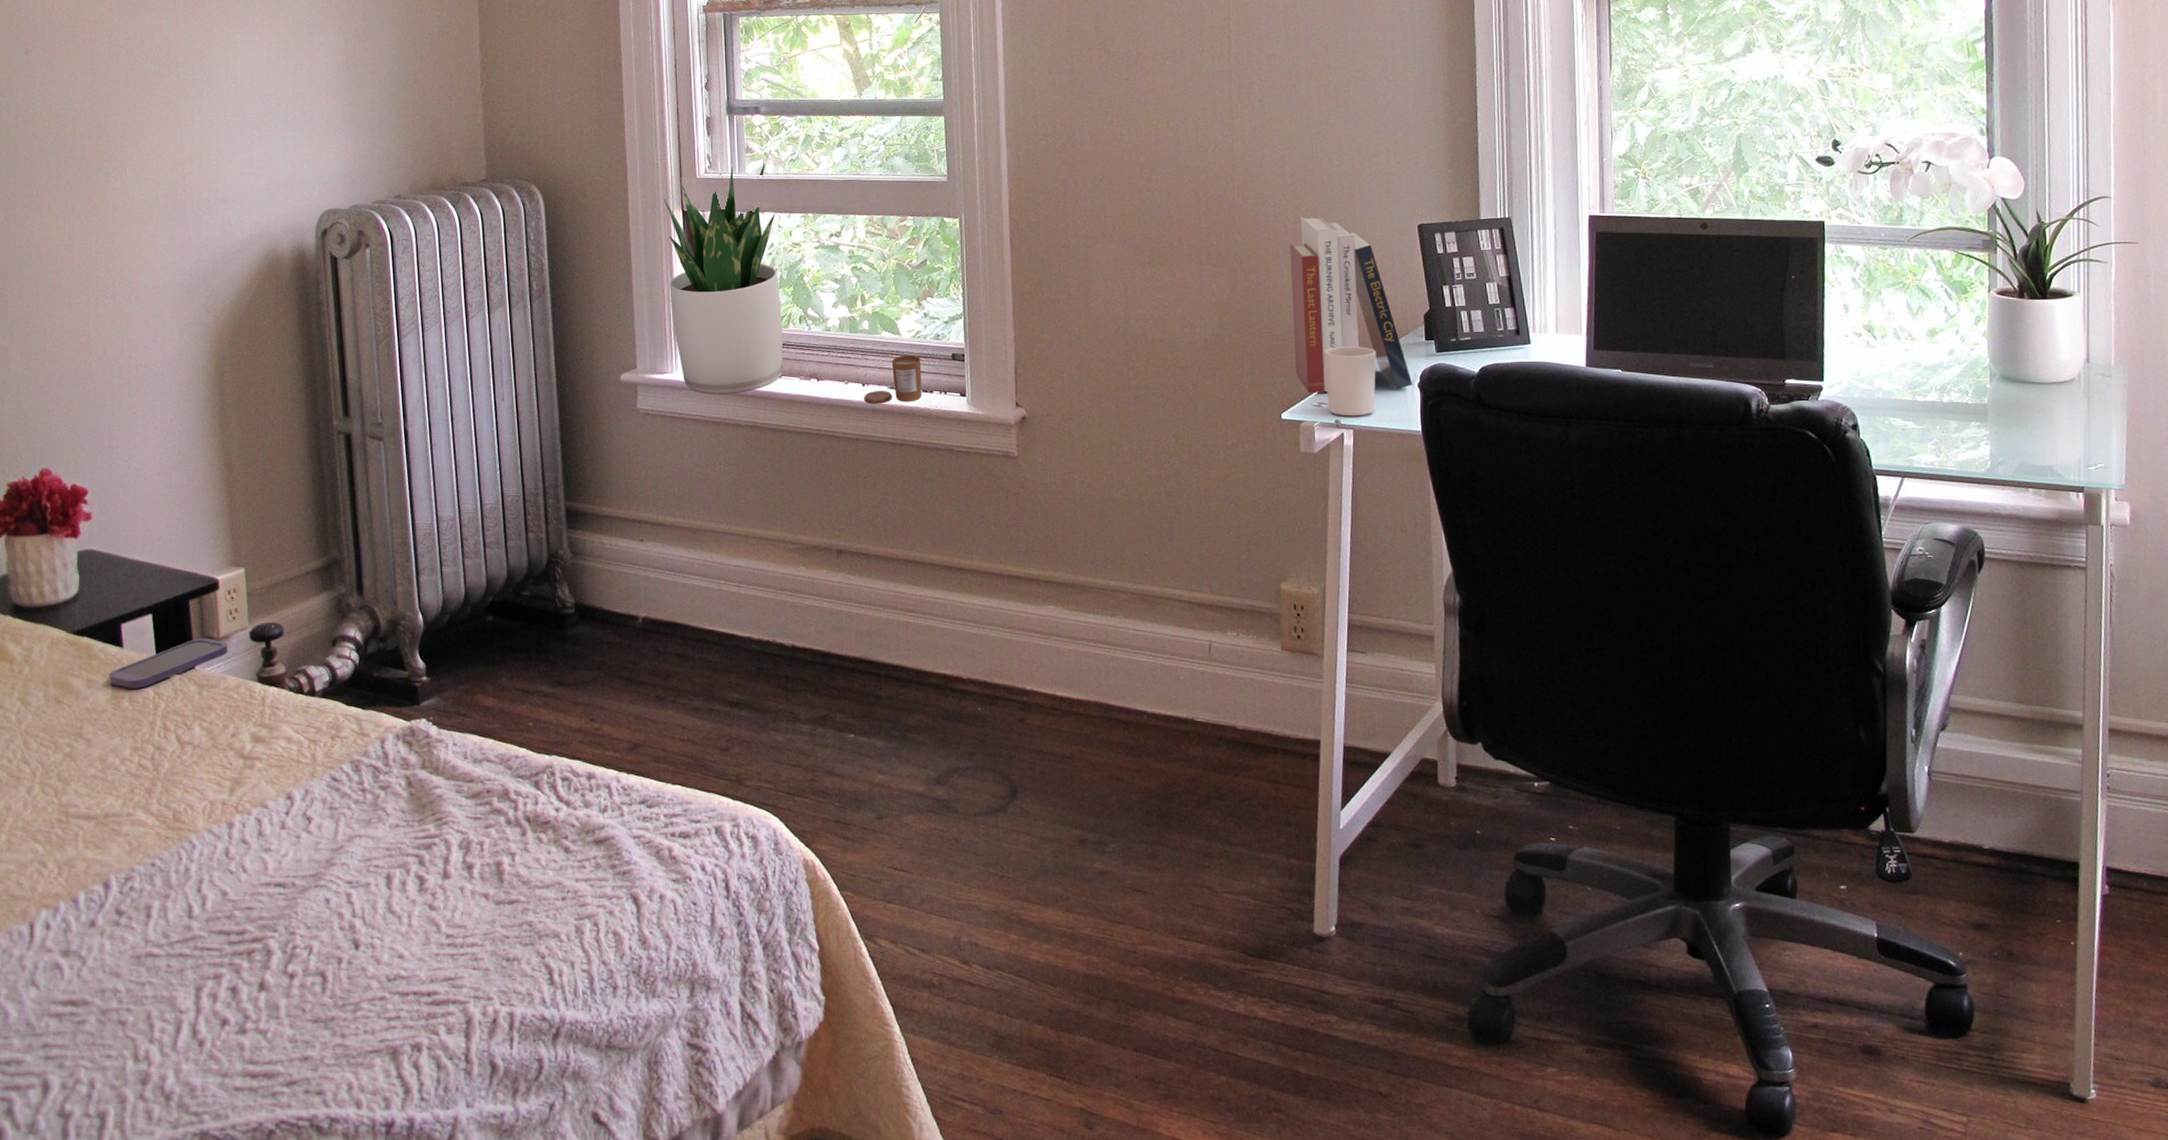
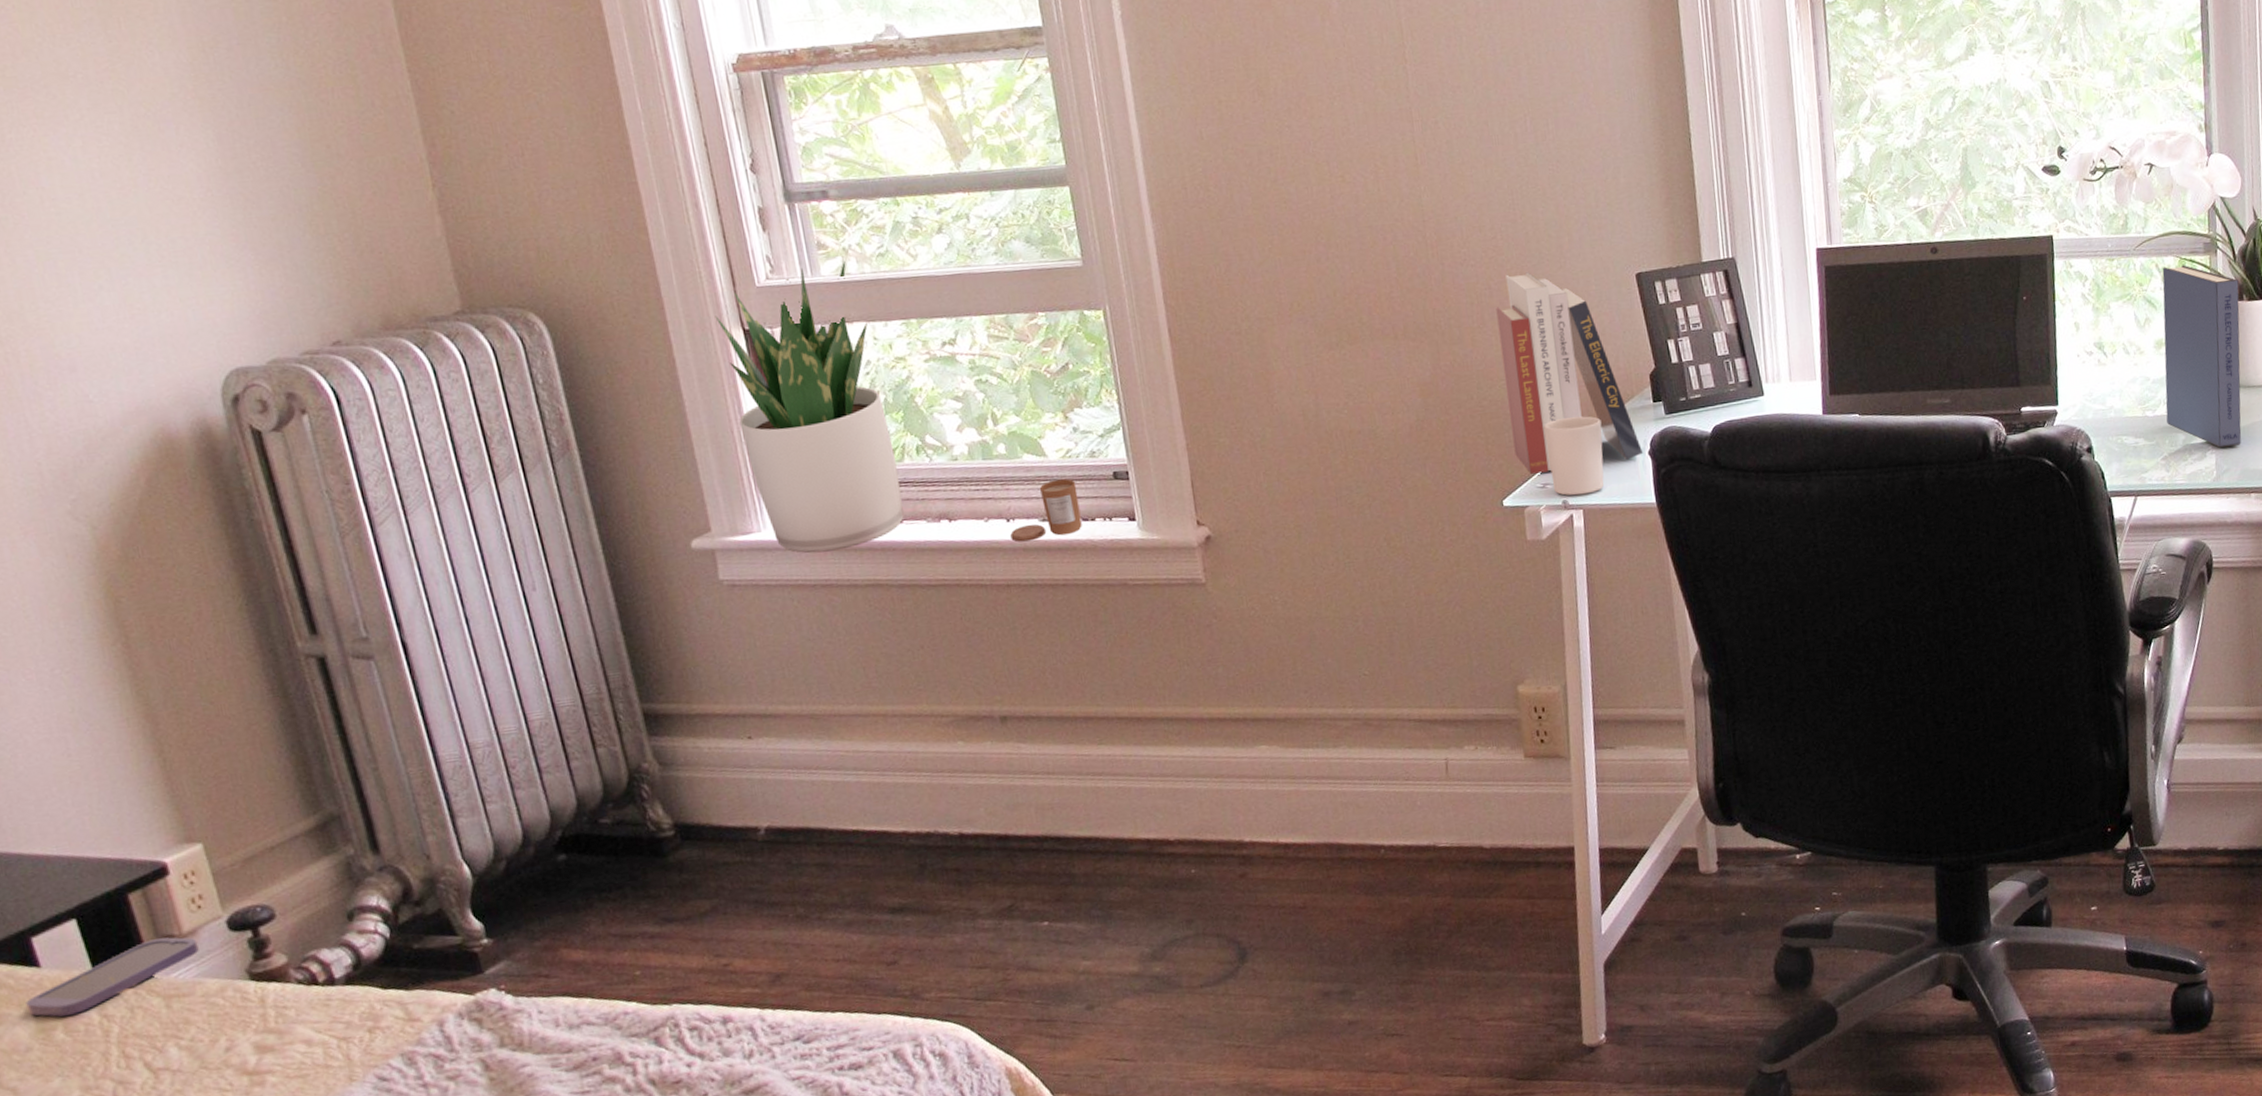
book: none [1937,259,2020,439] -> present [2162,265,2241,448]

